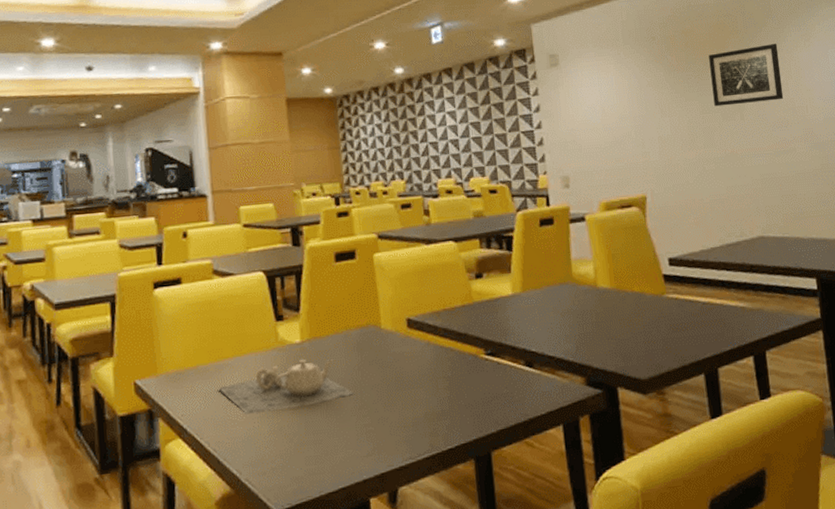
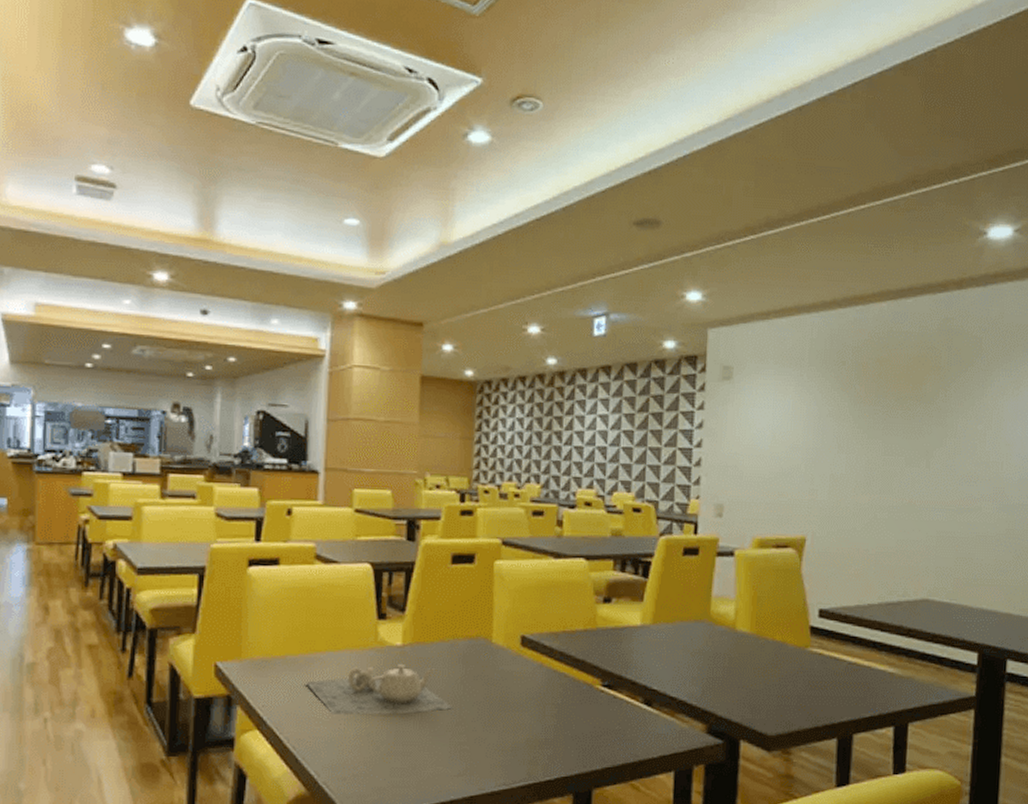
wall art: present [708,44,784,107] -> none [899,387,982,452]

